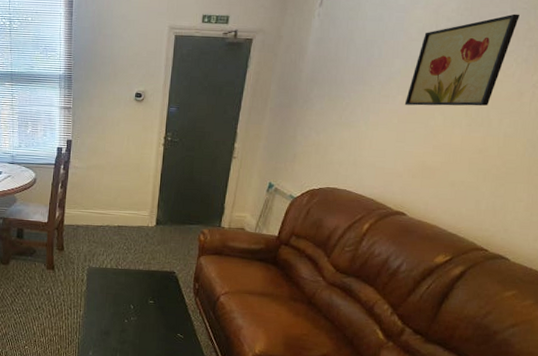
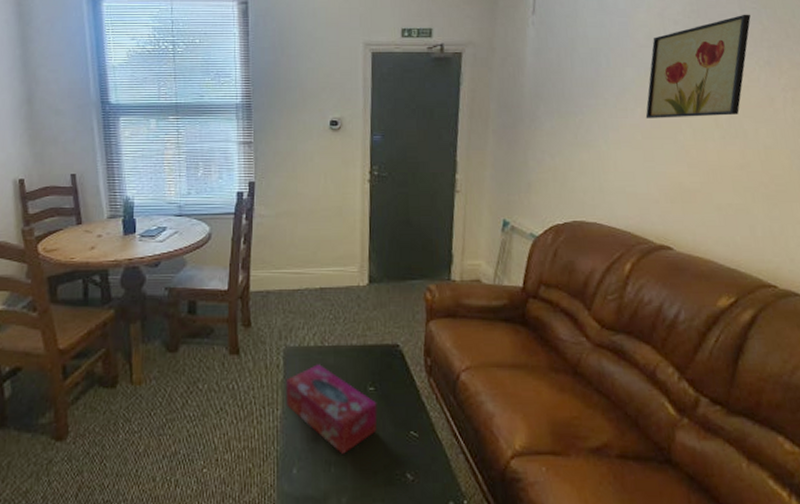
tissue box: none [87,281,155,345] -> present [285,364,378,454]

